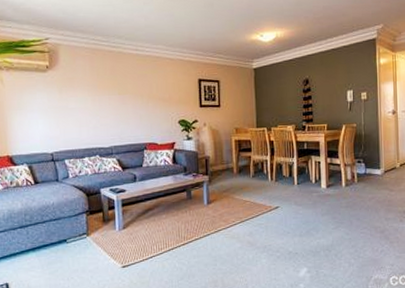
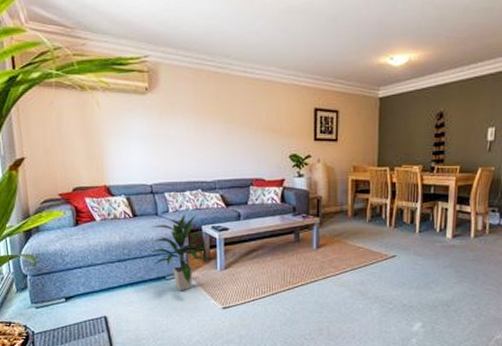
indoor plant: none [52,178,108,253] -> present [151,214,209,291]

